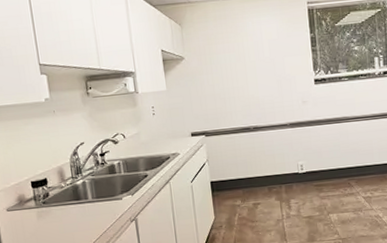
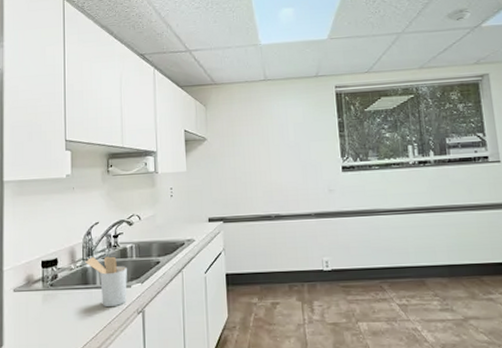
utensil holder: none [74,173,119,219] -> present [85,256,127,308]

